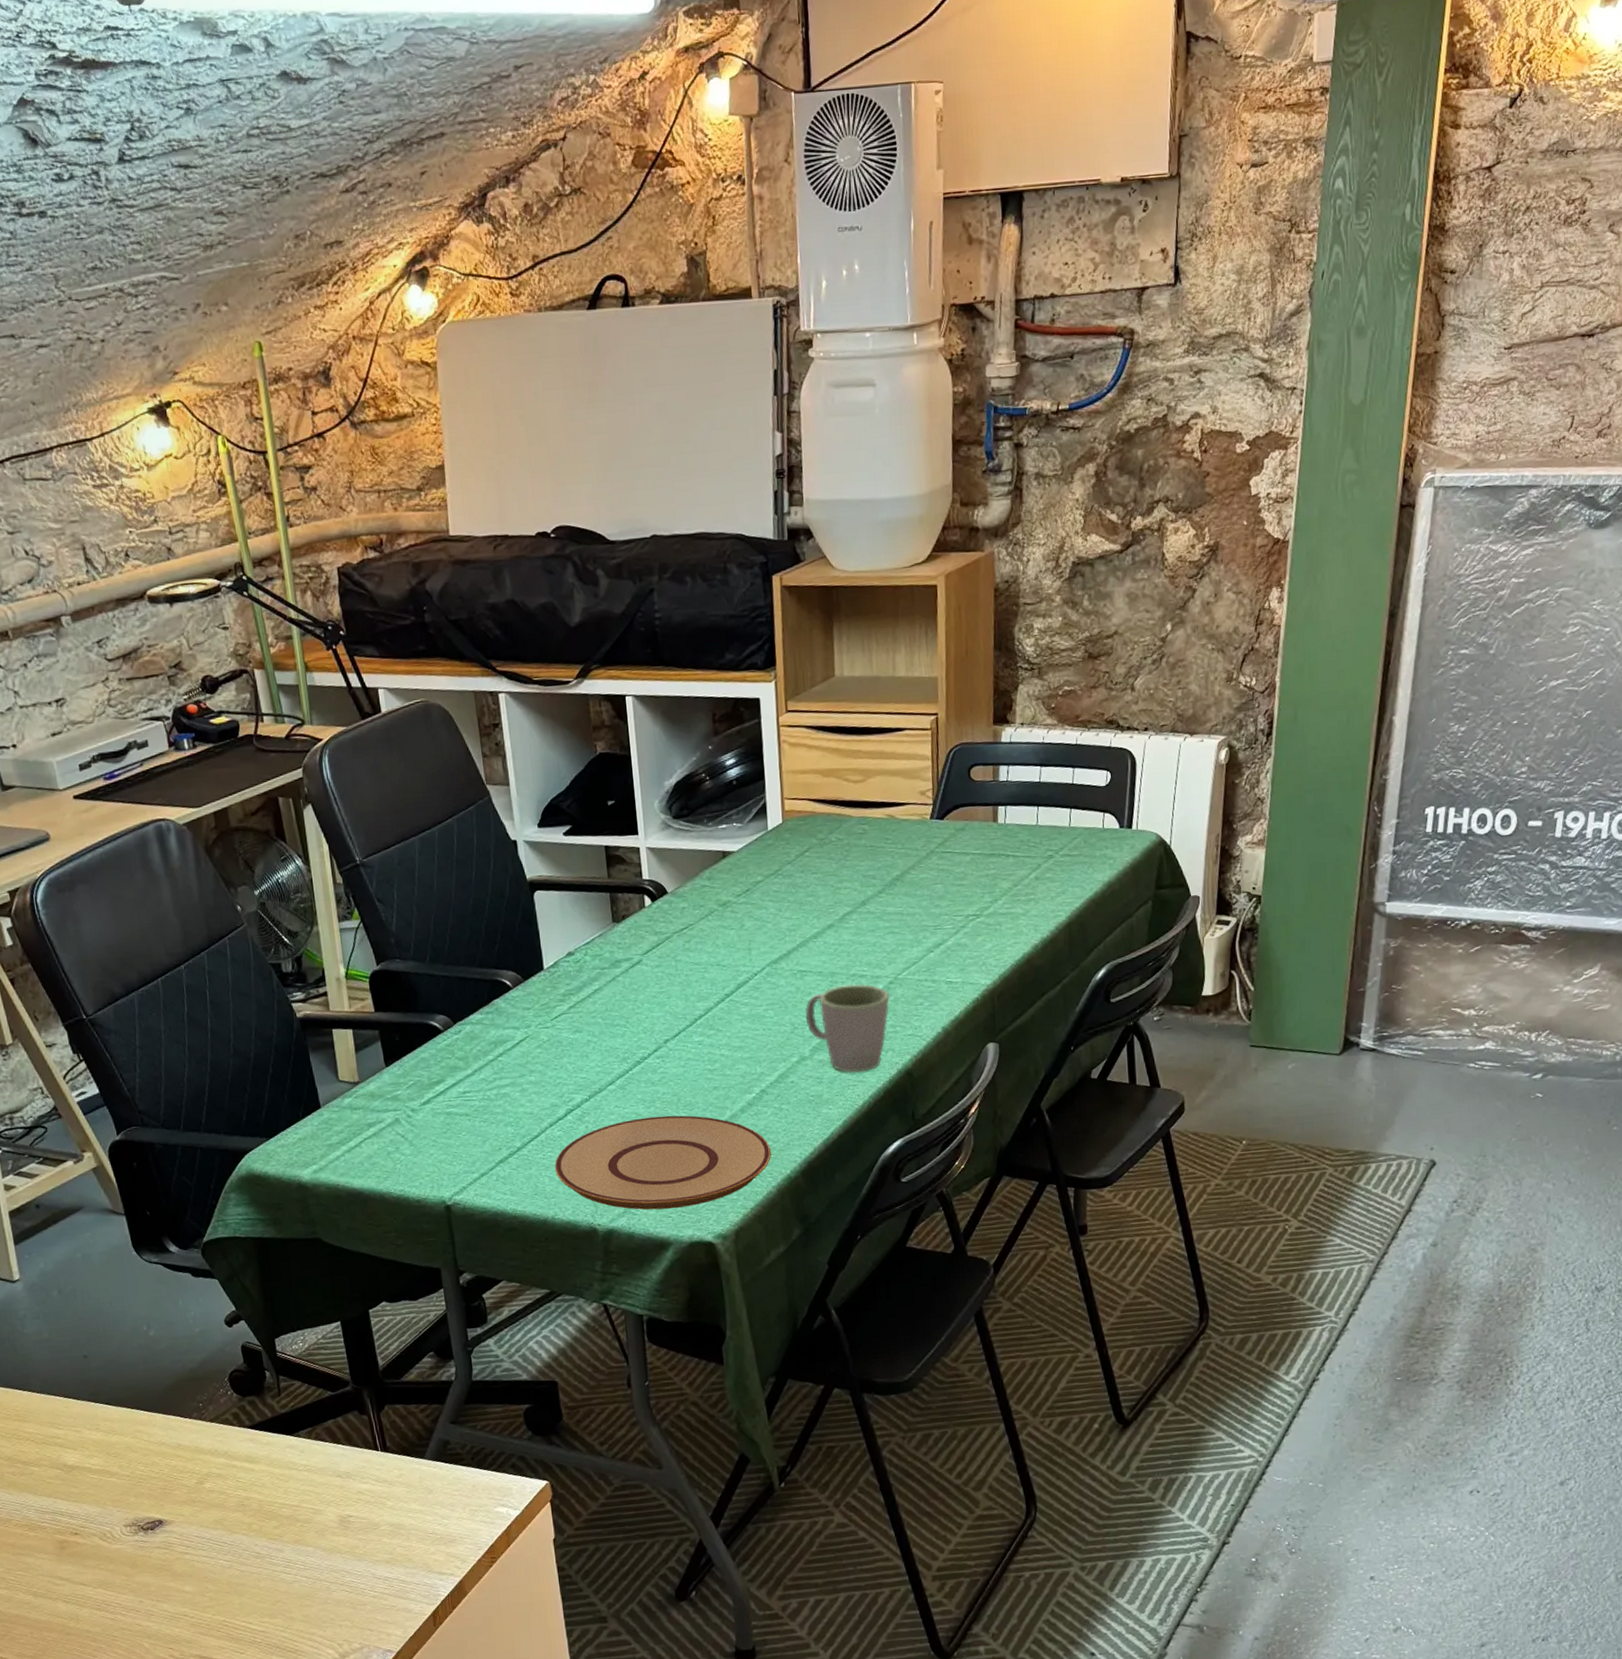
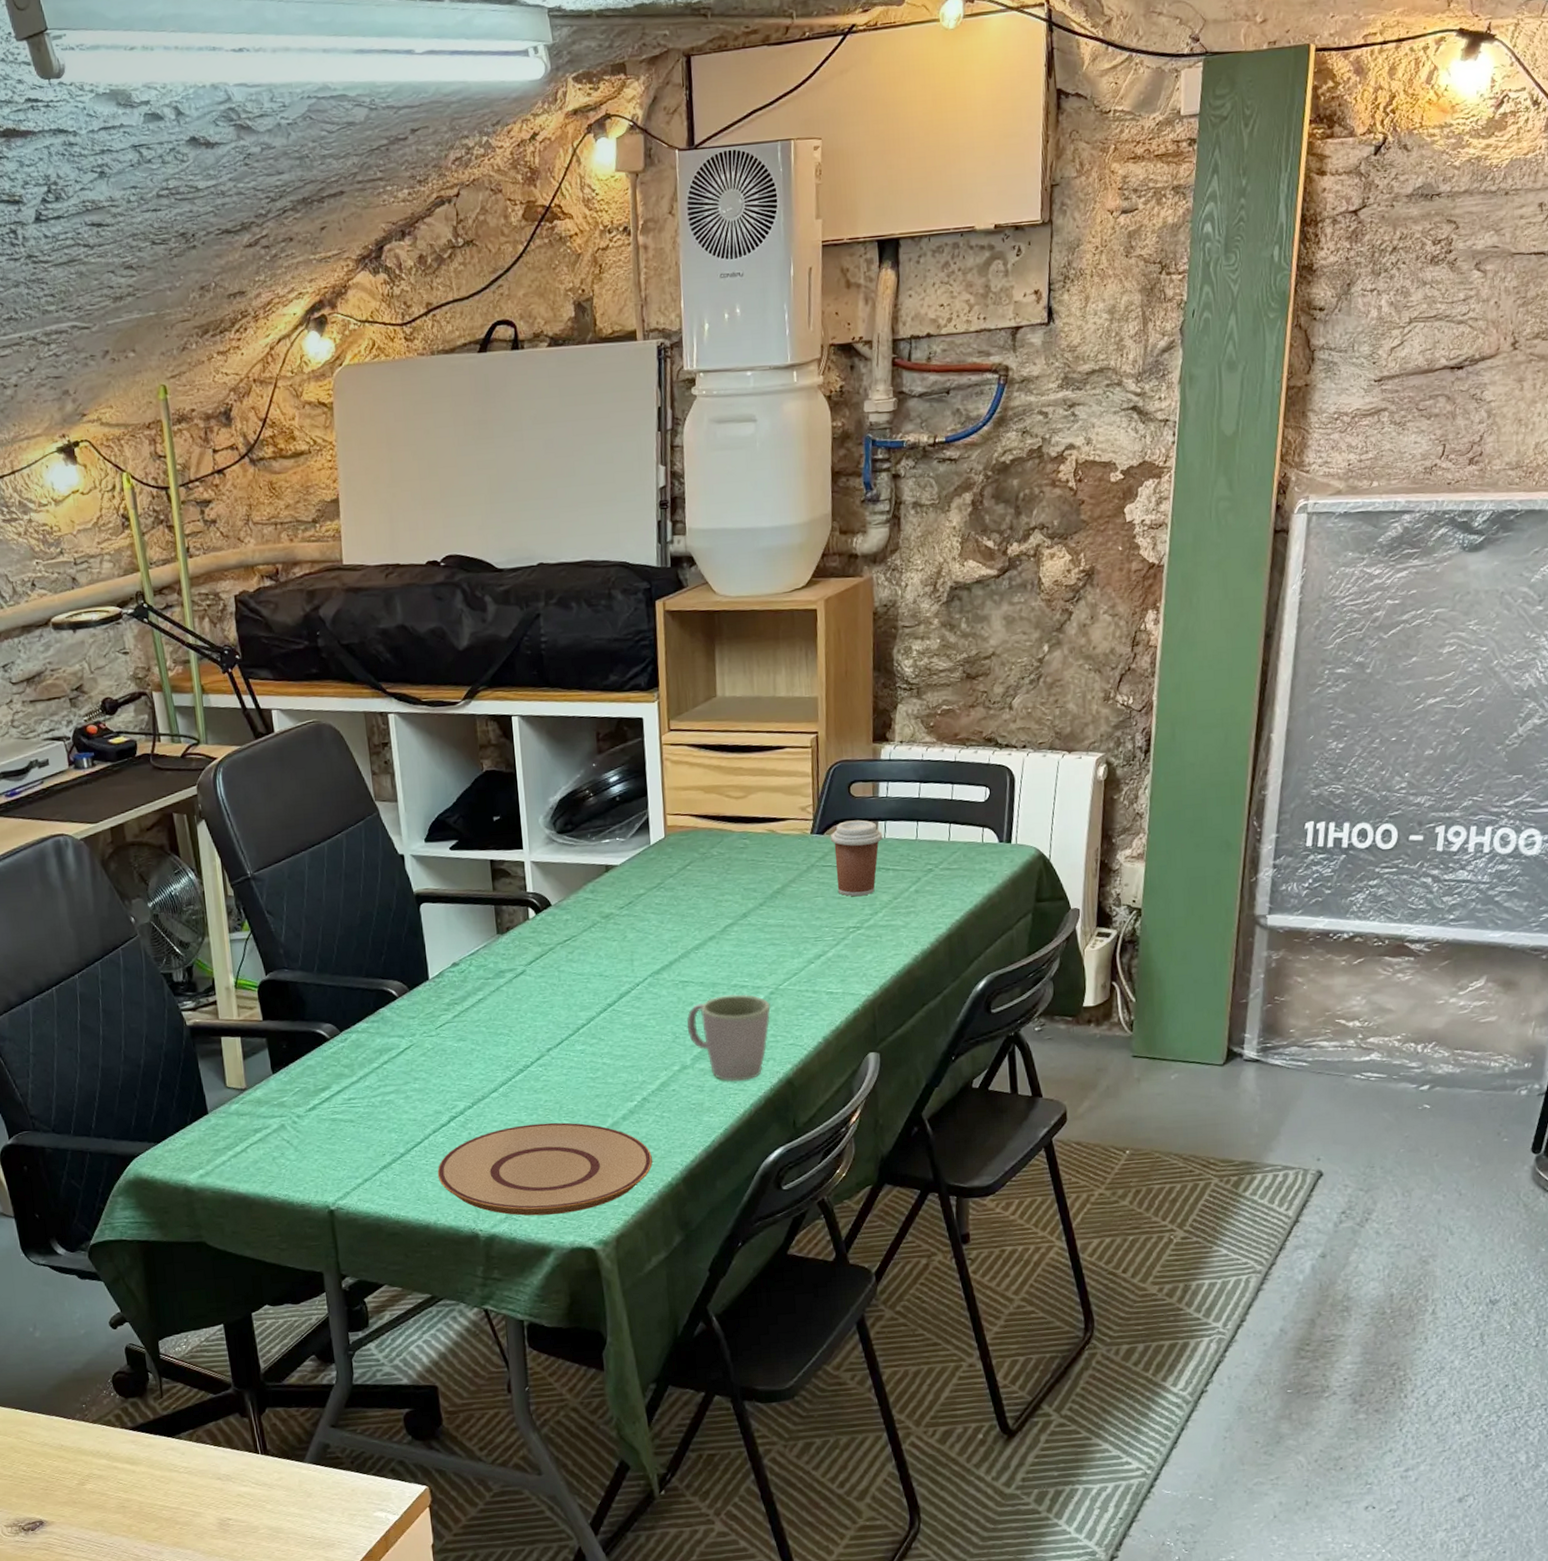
coffee cup: none [950,804,1003,884] -> present [830,820,883,897]

